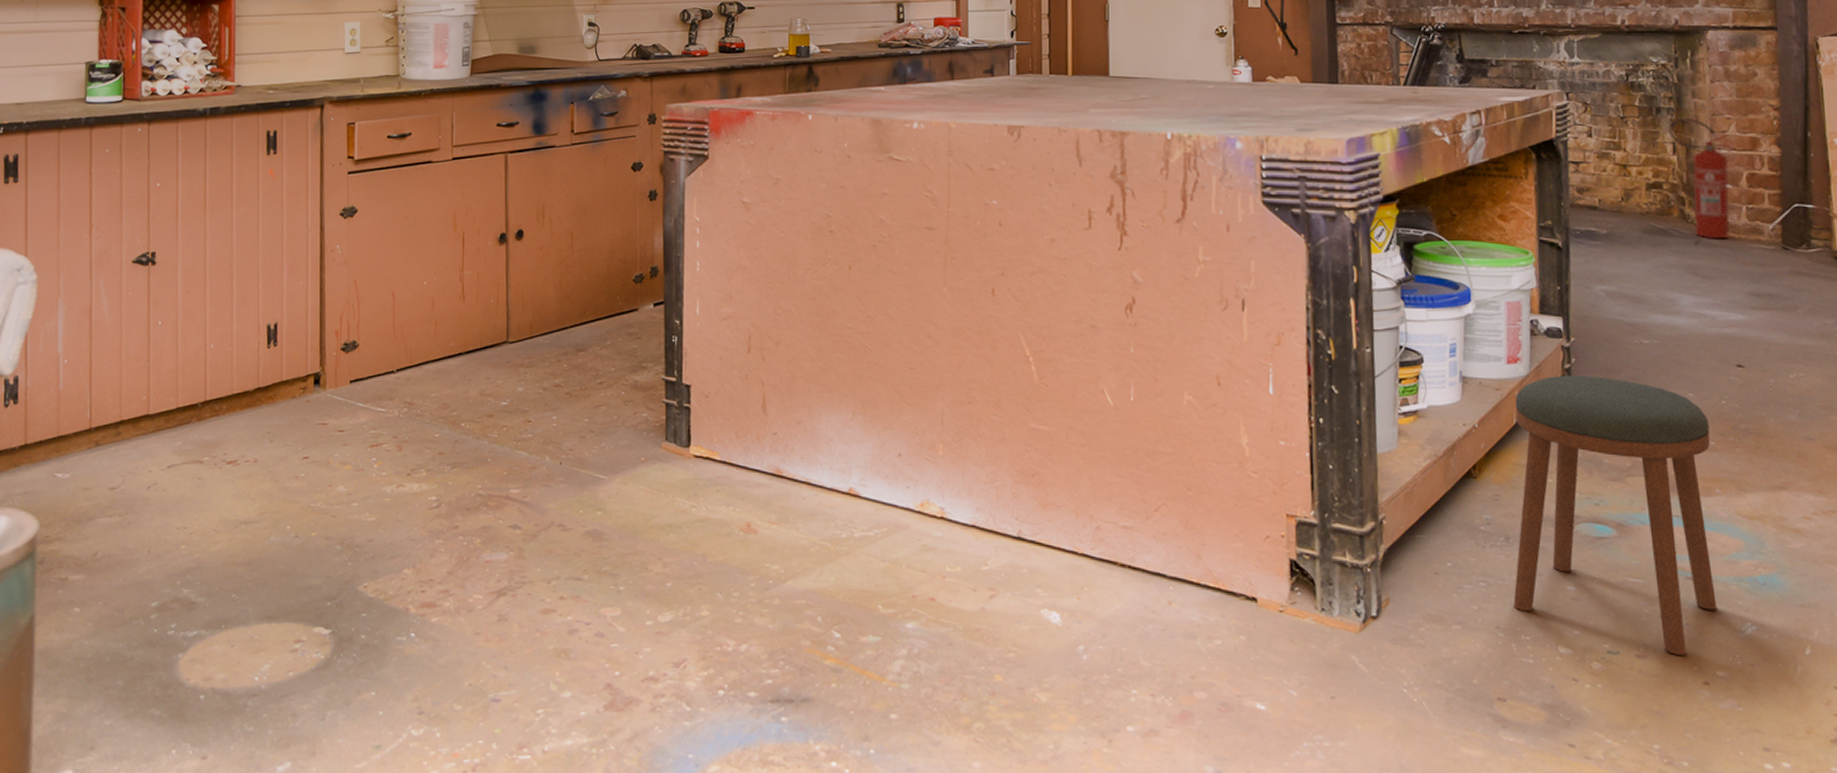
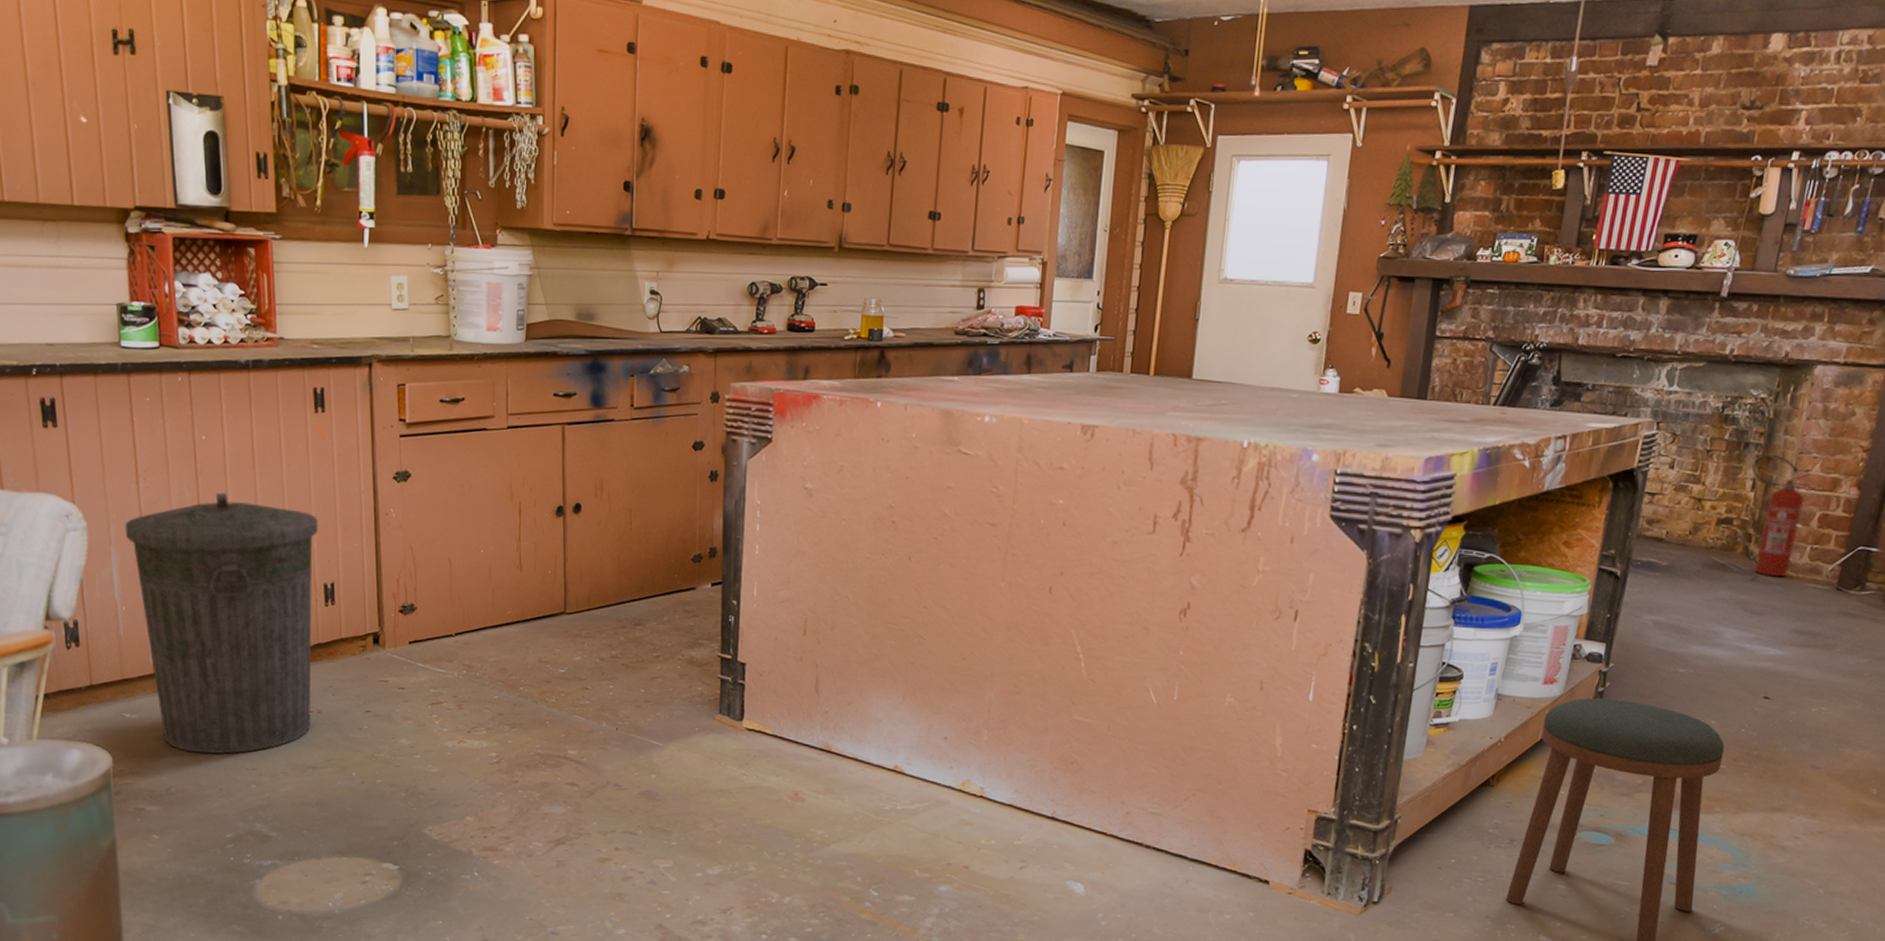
trash can: none [74,238,266,513] -> present [125,492,319,754]

